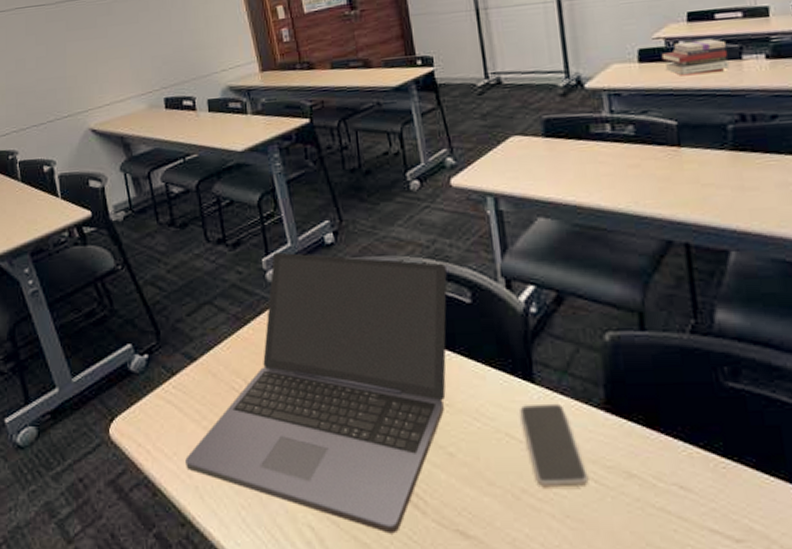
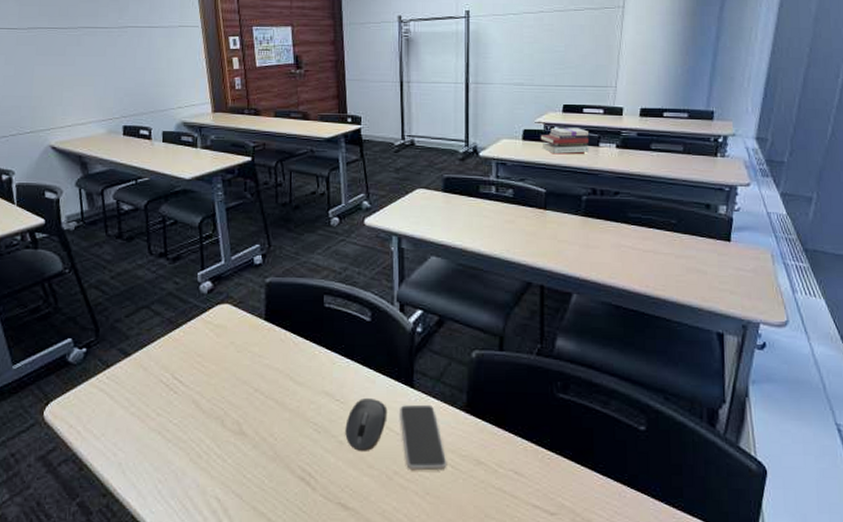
laptop: present [185,252,447,534] -> none [112,268,353,505]
computer mouse: none [454,397,506,466] -> present [345,397,388,452]

